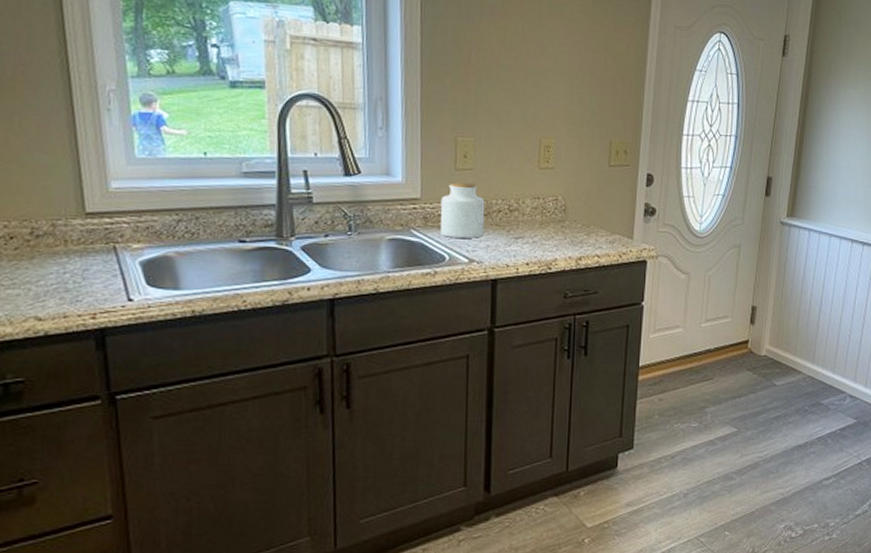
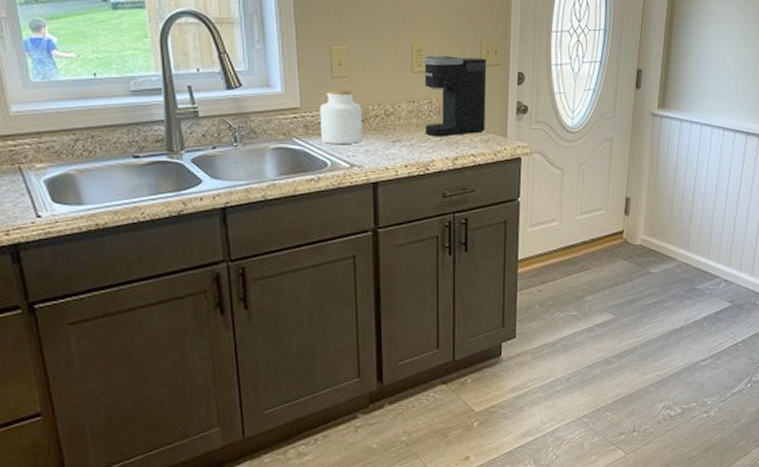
coffee maker: none [549,152,616,235] -> present [423,56,487,136]

